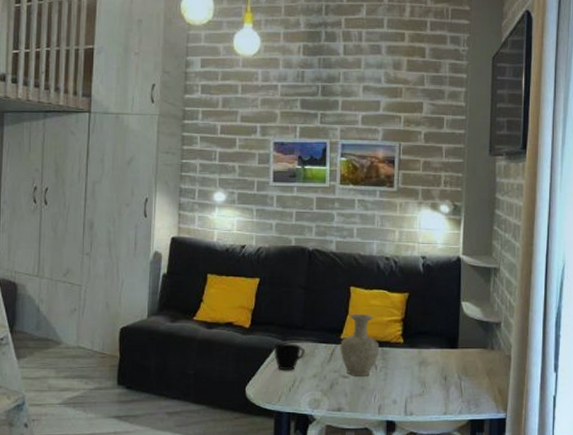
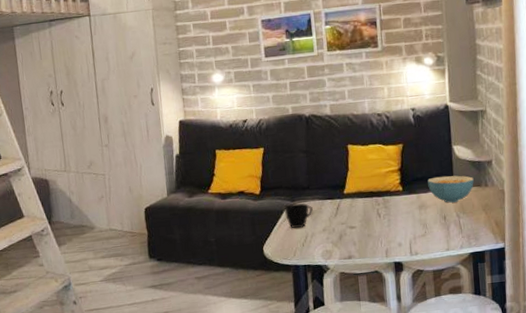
vase: present [340,313,380,376] -> none [344,168,381,226]
cereal bowl: none [431,332,480,363] -> present [428,175,474,203]

